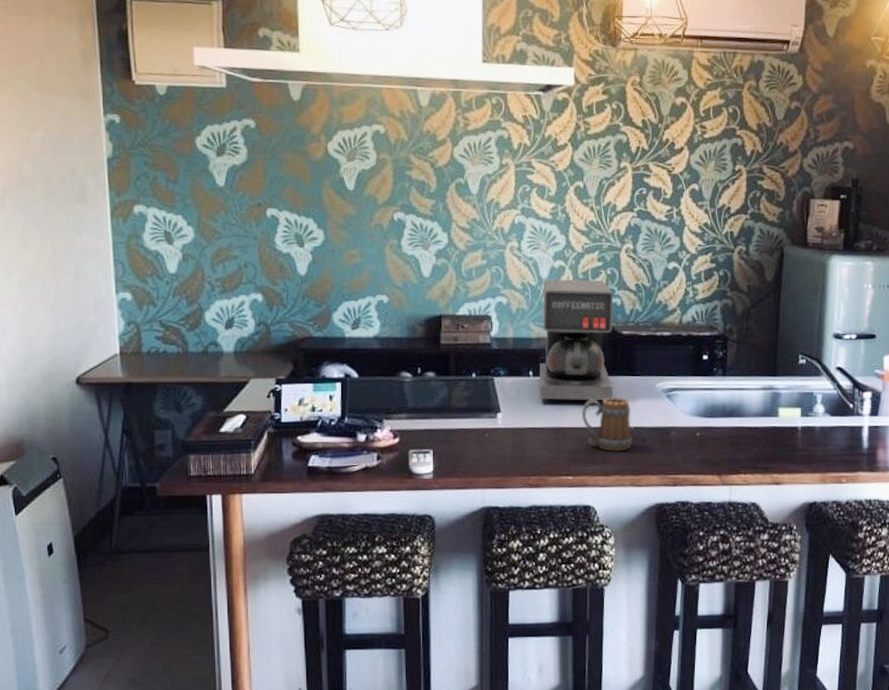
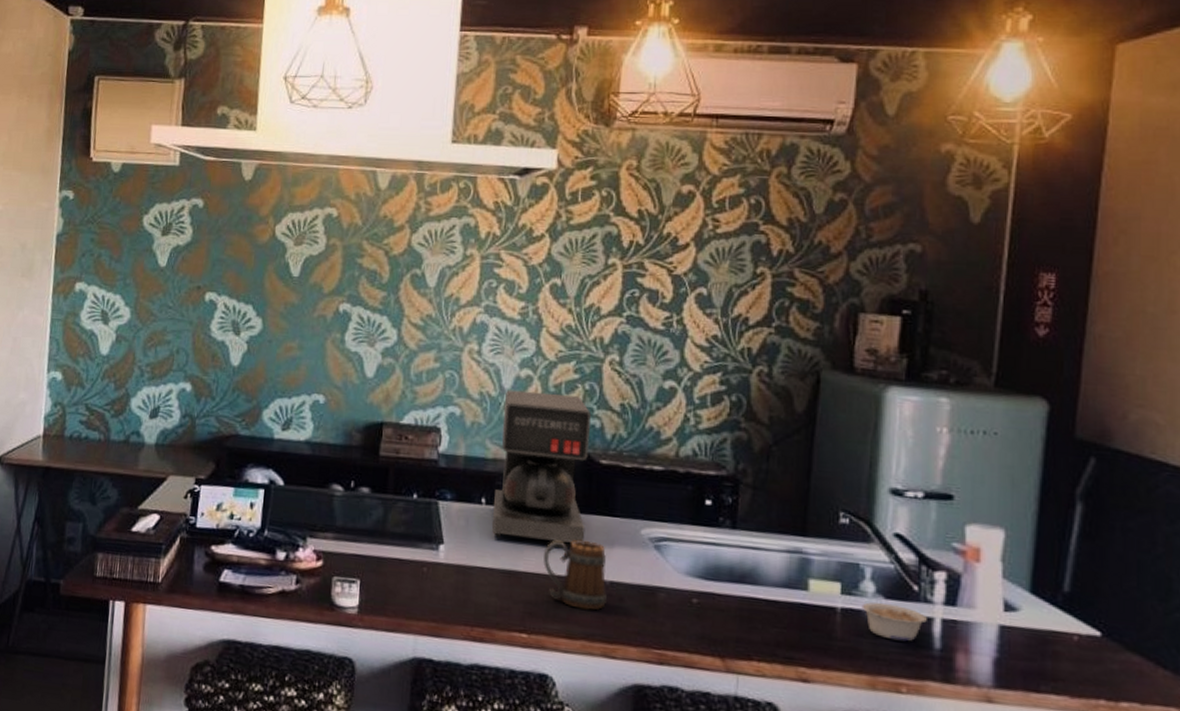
legume: none [815,420,859,446] -> present [861,602,927,642]

